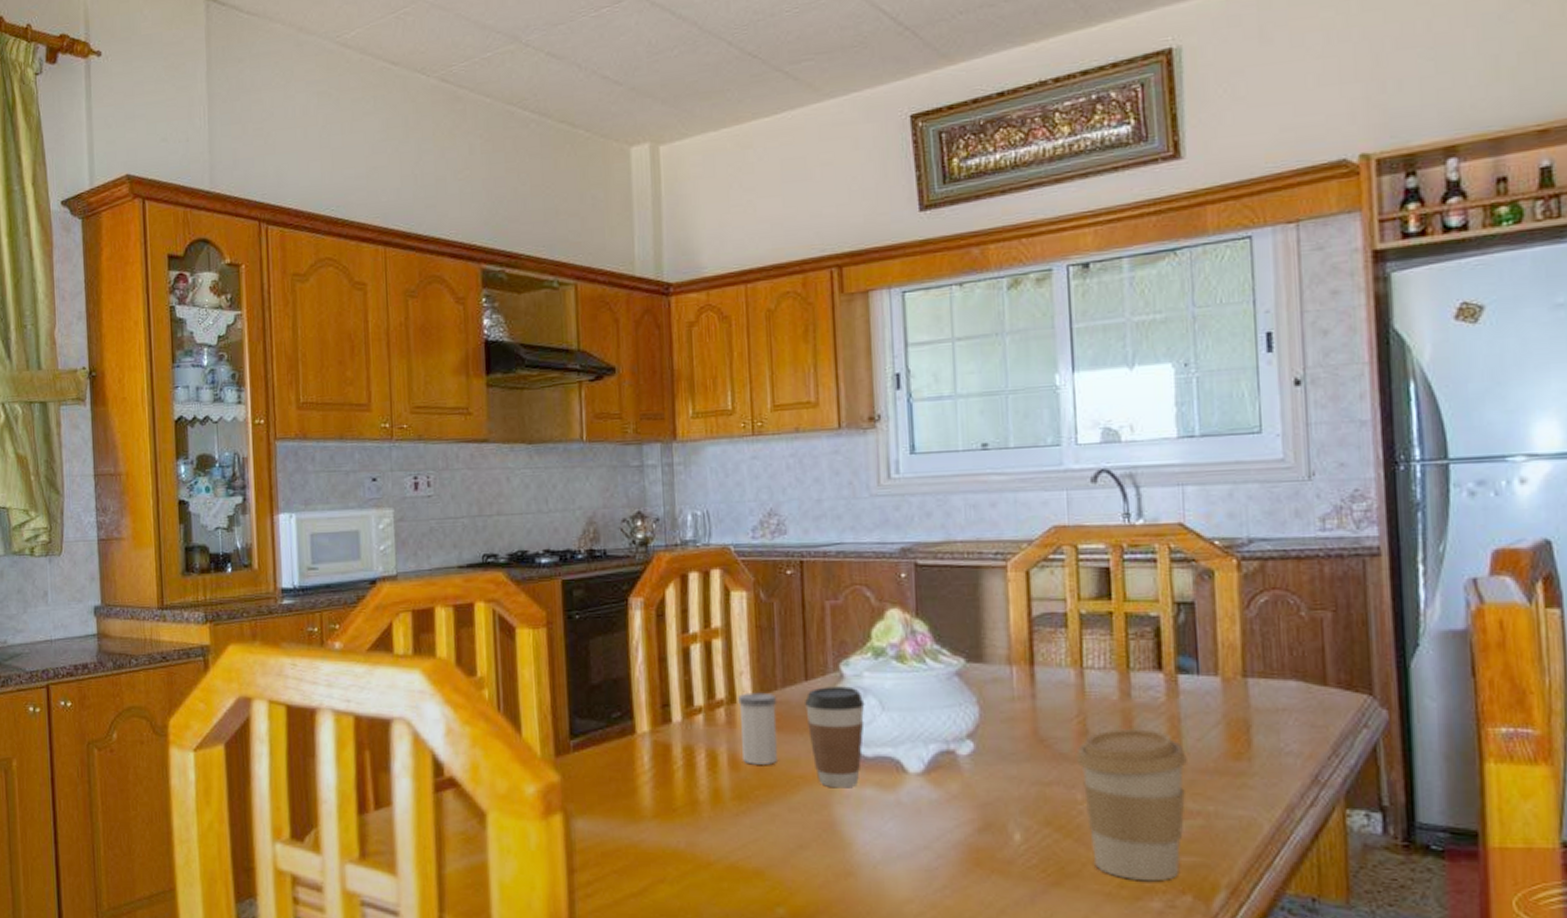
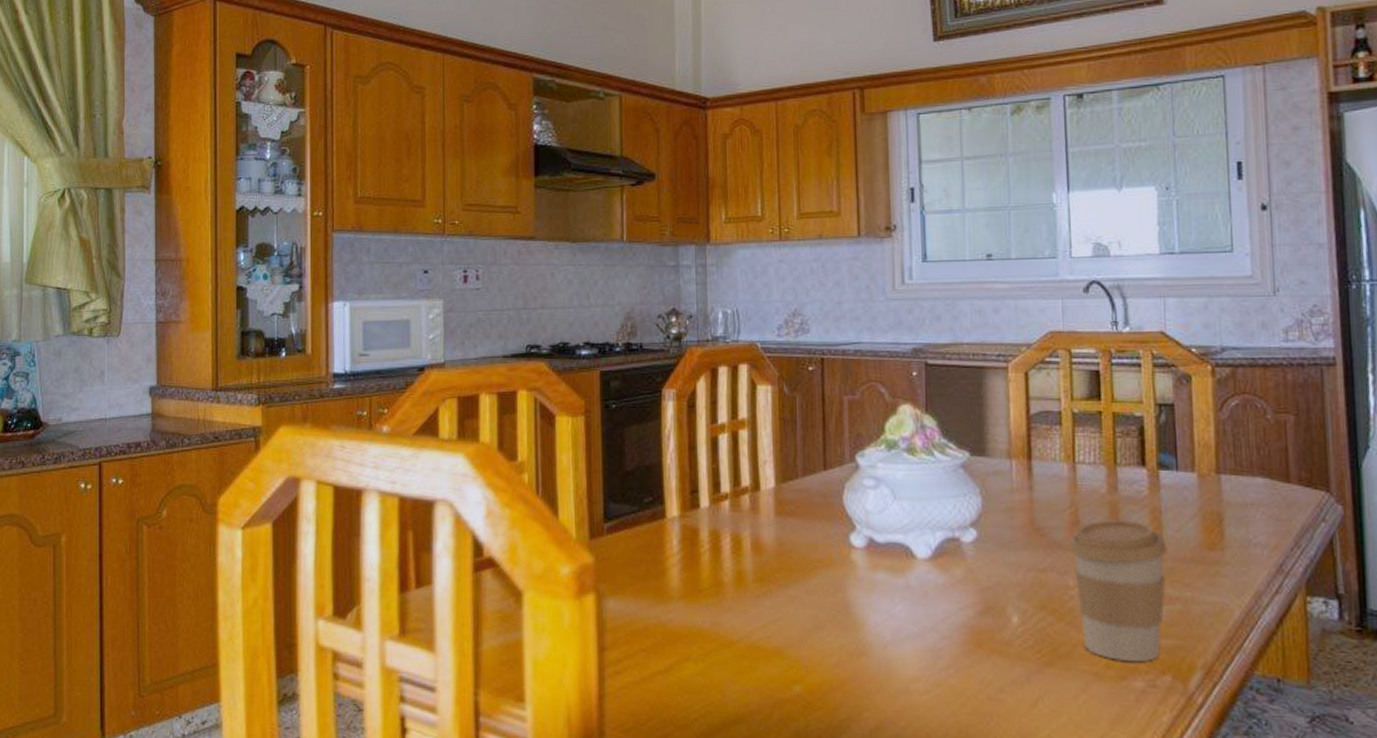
salt shaker: present [738,692,779,765] -> none [762,481,798,549]
coffee cup: present [805,686,865,788] -> none [823,476,878,572]

